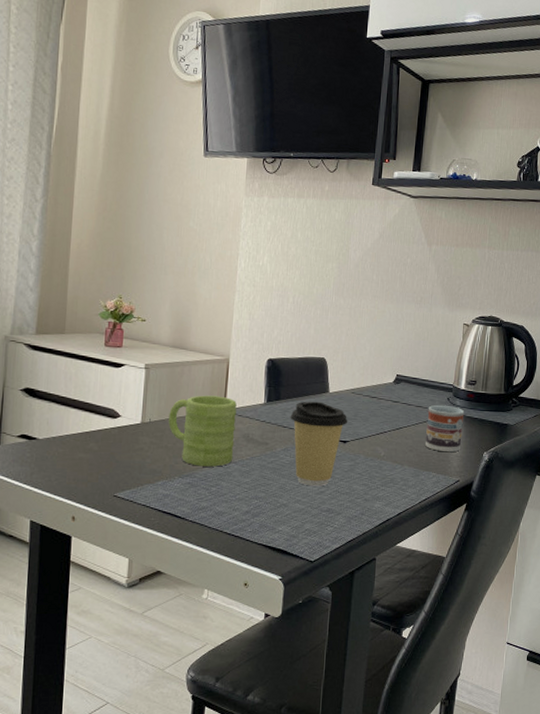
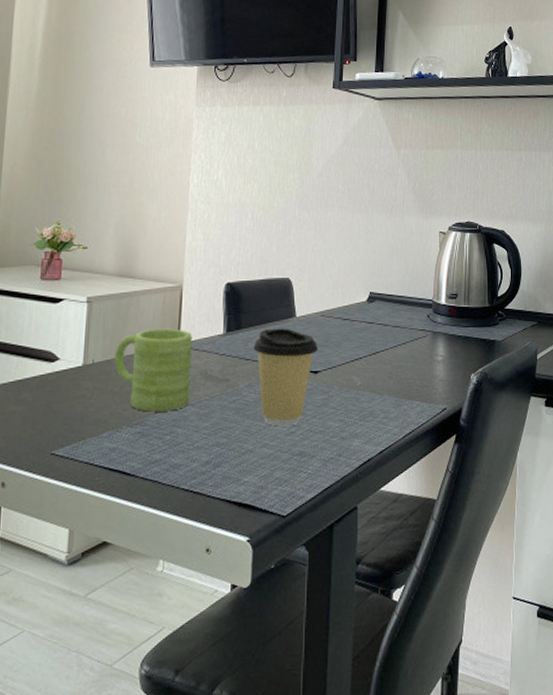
cup: present [425,404,465,453] -> none [406,323,447,377]

